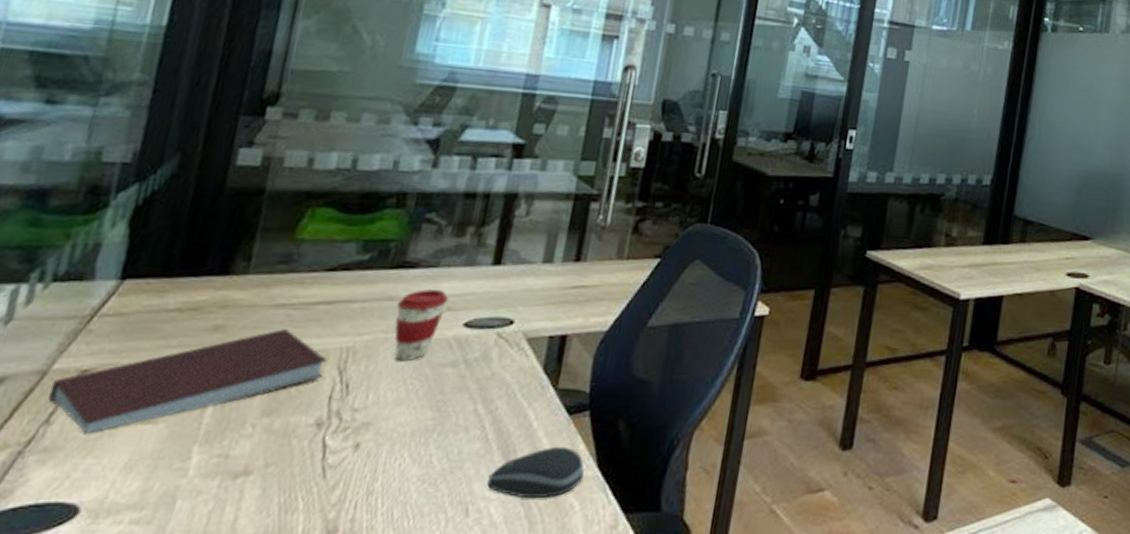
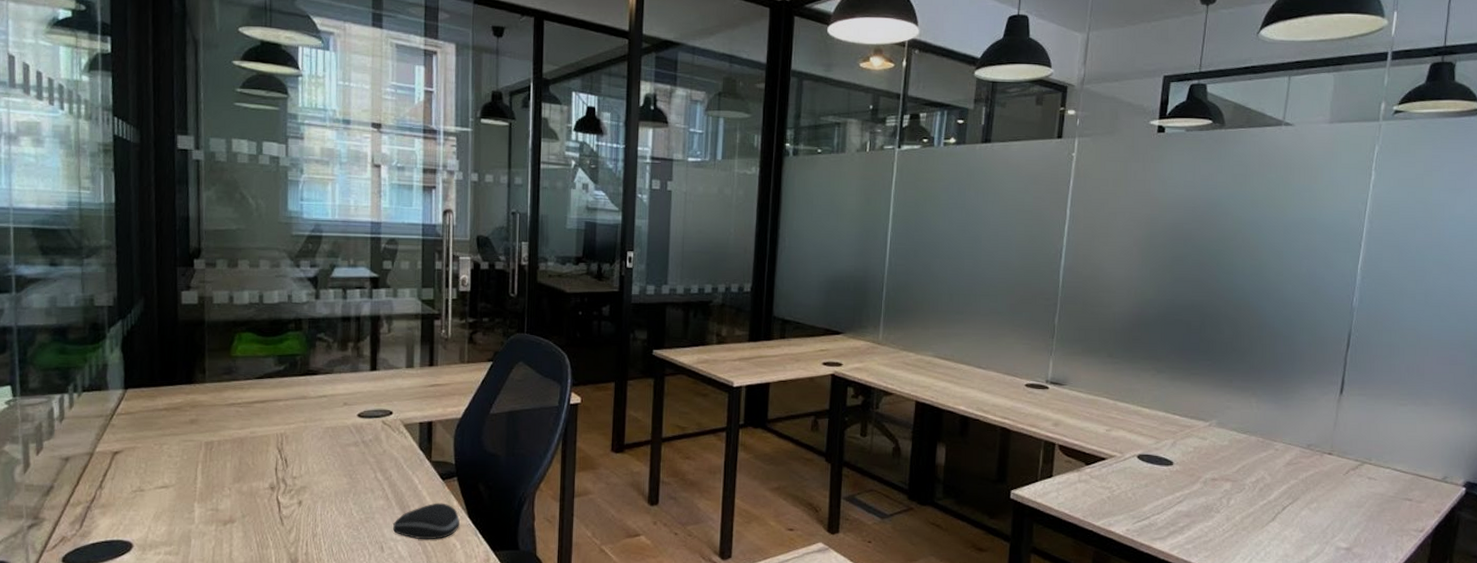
notebook: present [48,329,328,433] -> none [98,421,269,494]
coffee cup: present [394,288,449,362] -> none [309,389,344,443]

